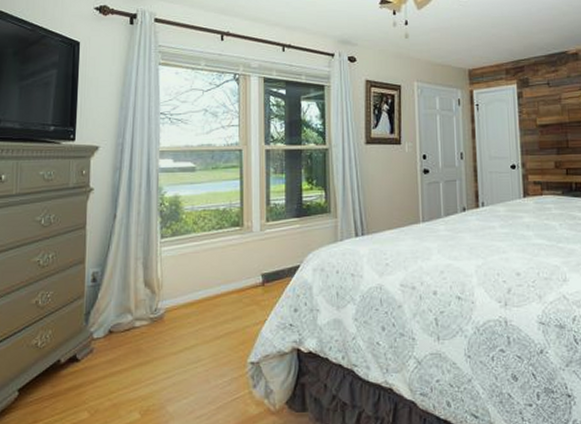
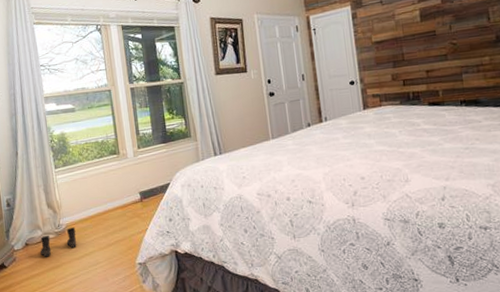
boots: none [126,313,177,350] -> present [40,227,77,257]

